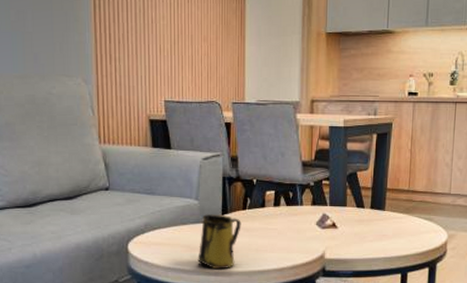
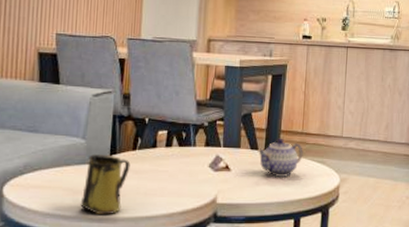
teapot: none [363,196,410,233] -> present [257,138,303,177]

